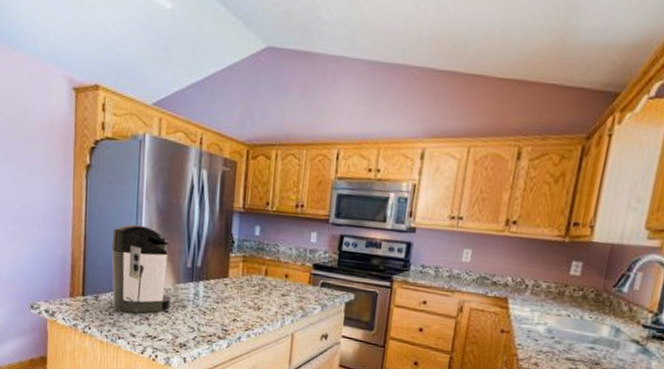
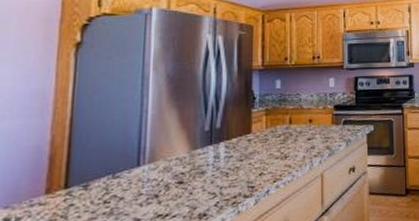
coffee maker: present [111,224,171,314] -> none [108,96,187,196]

